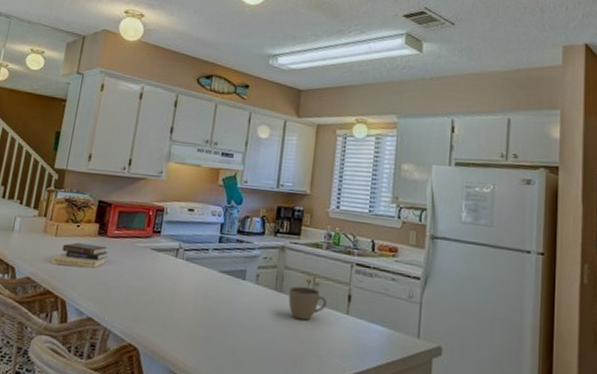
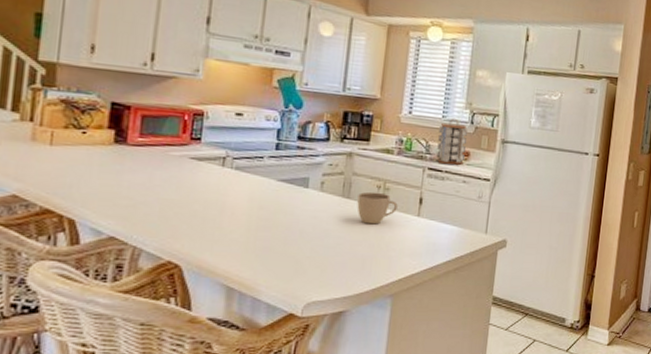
books: present [50,242,108,268] -> none [47,152,131,181]
spice rack: none [364,212,396,262] -> present [436,118,468,166]

